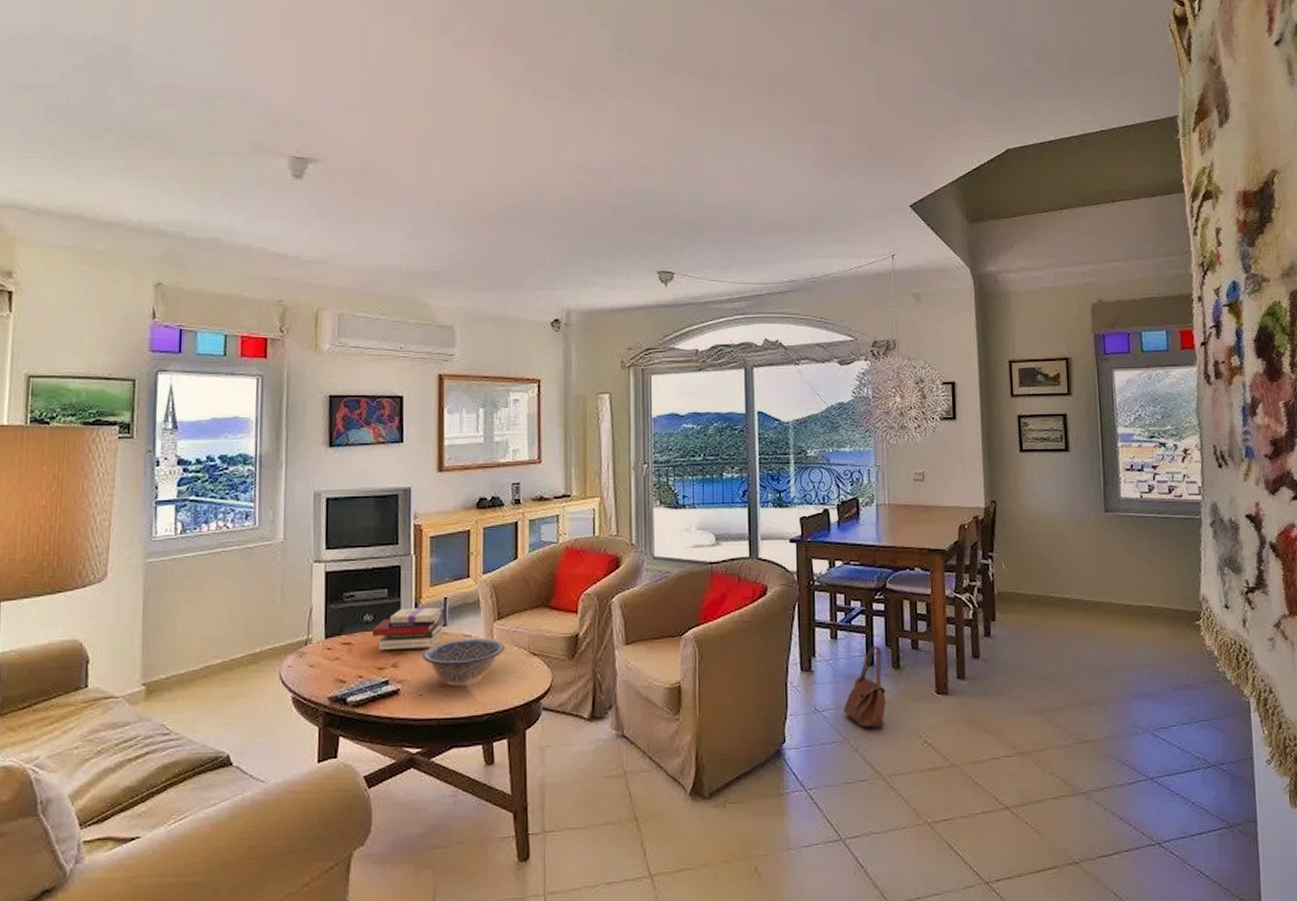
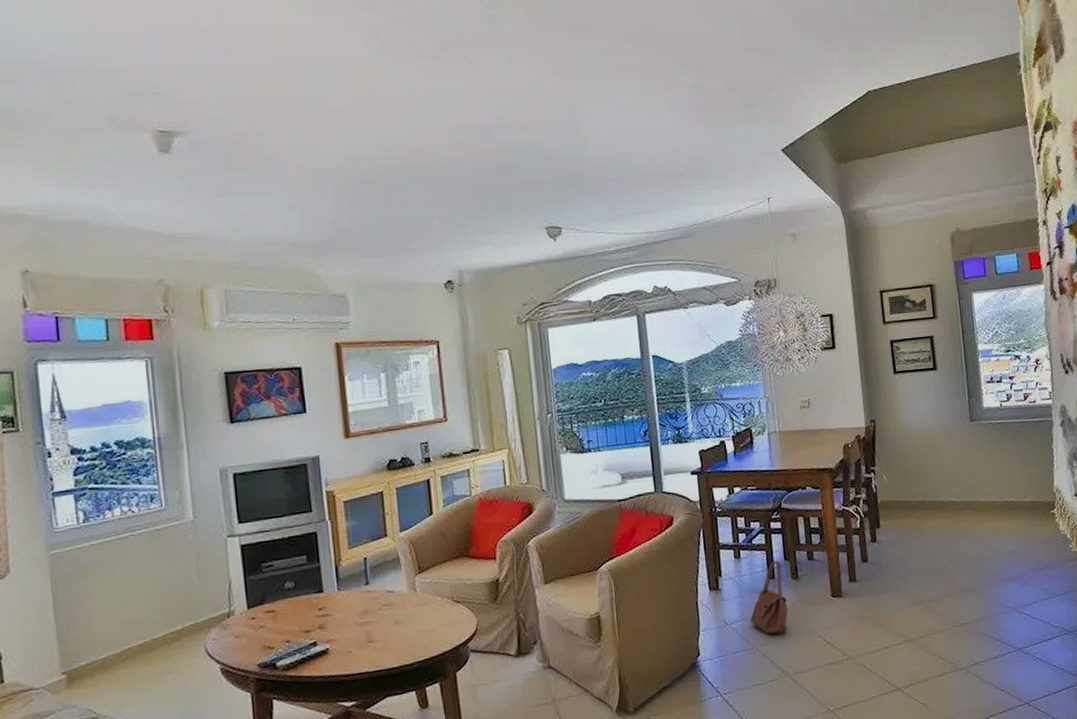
books: present [372,607,443,651] -> none [294,567,367,614]
decorative bowl: present [422,637,505,687] -> none [347,592,428,641]

